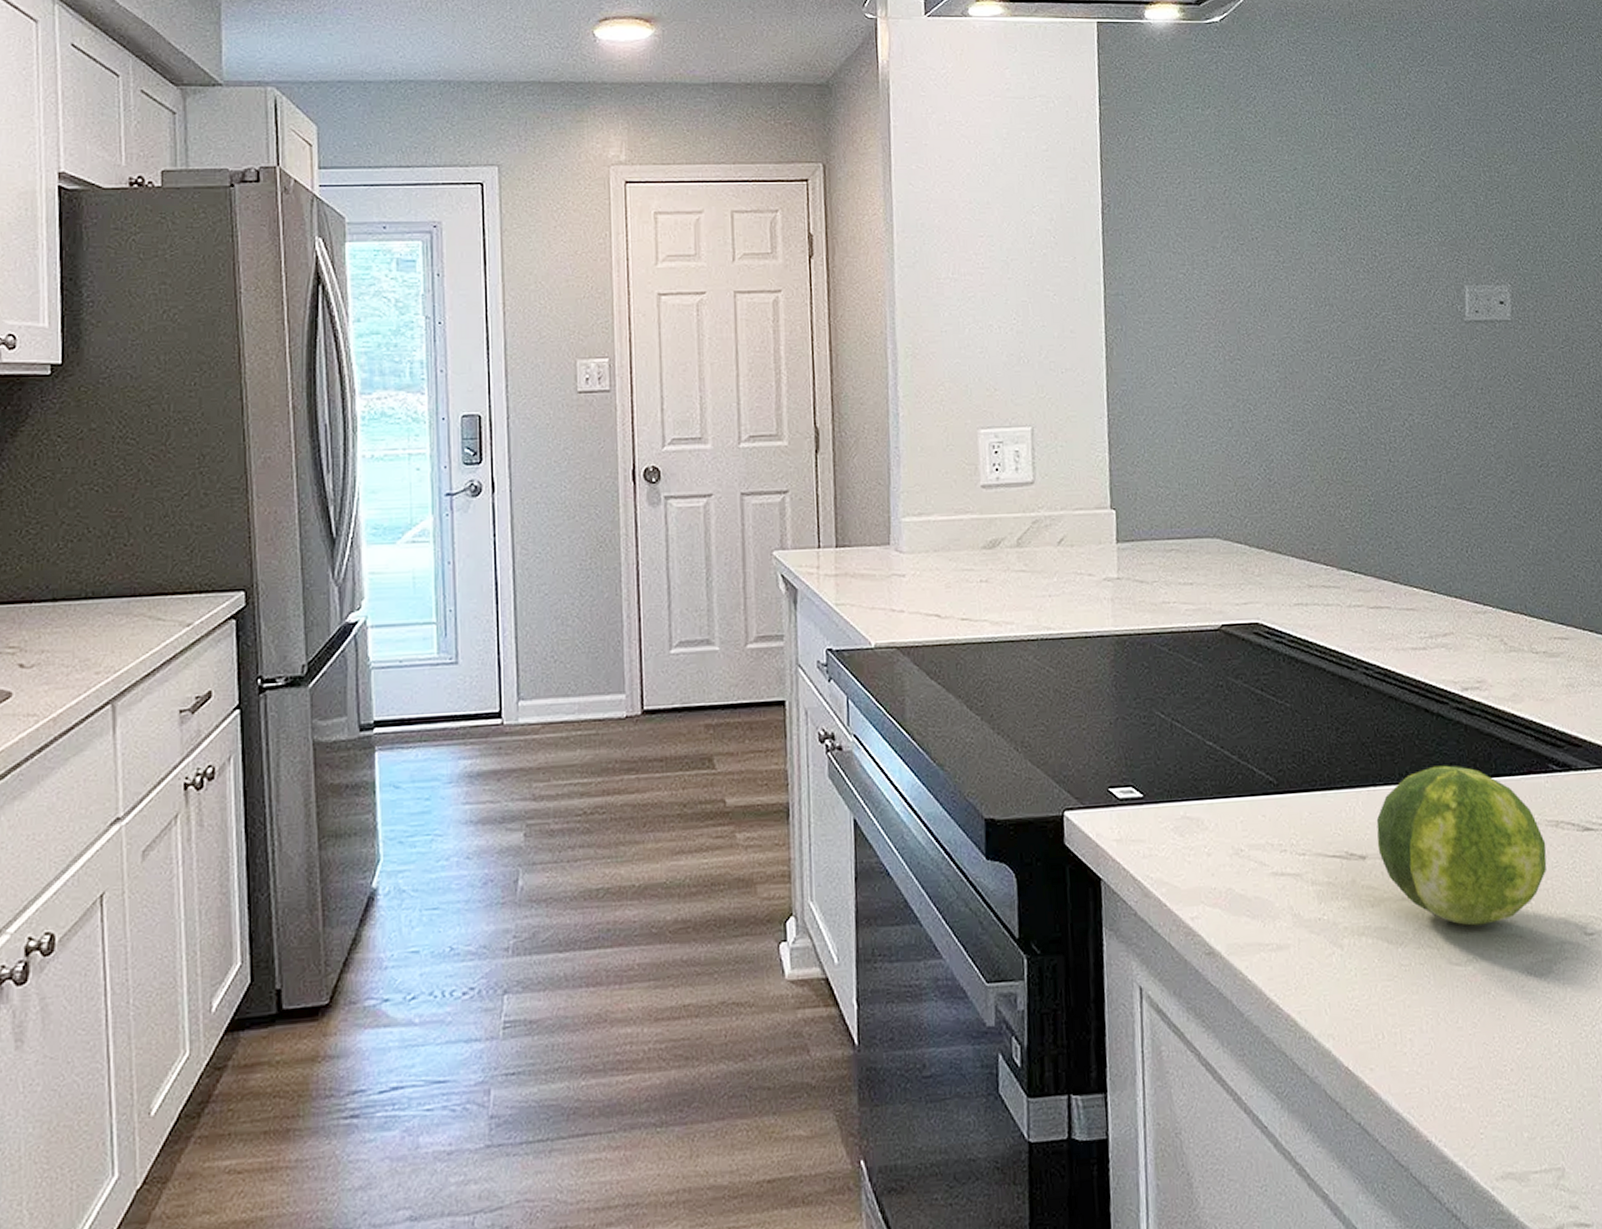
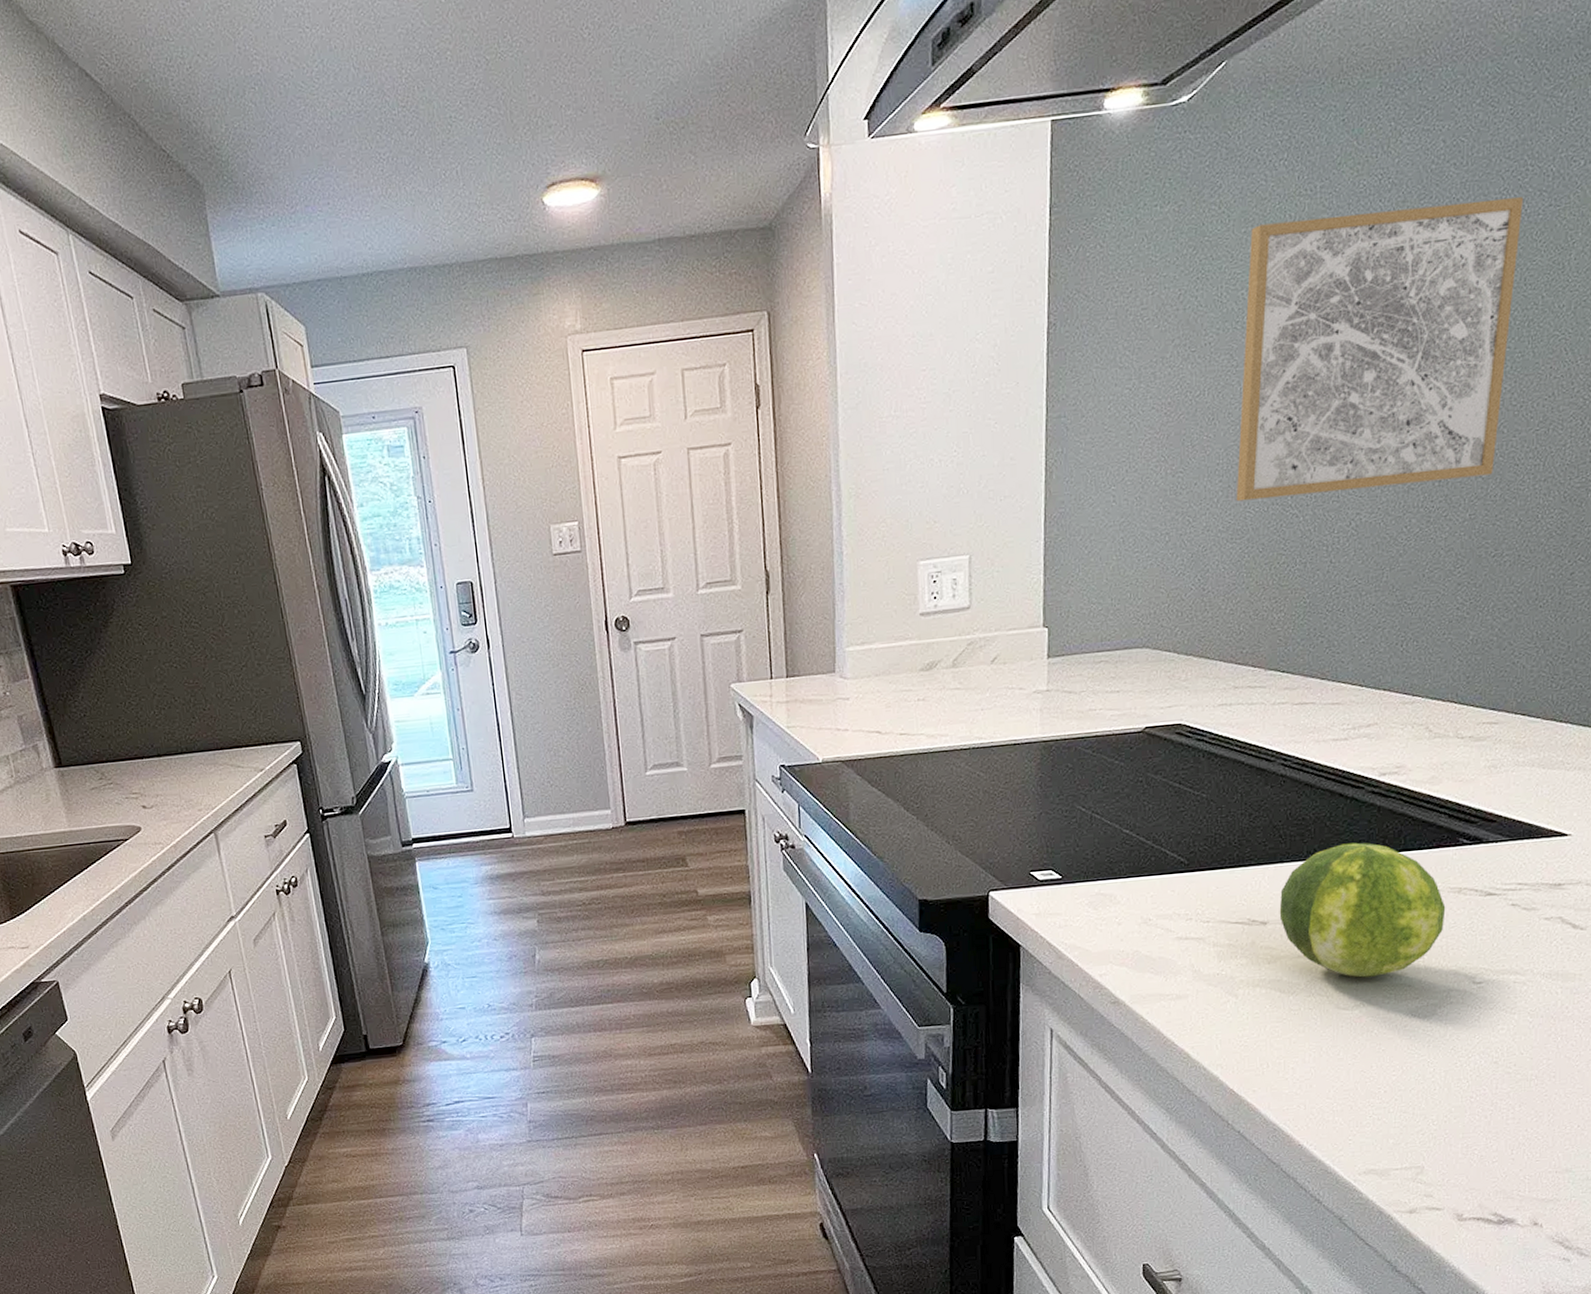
wall art: none [1285,136,1529,393] -> present [1236,197,1523,502]

